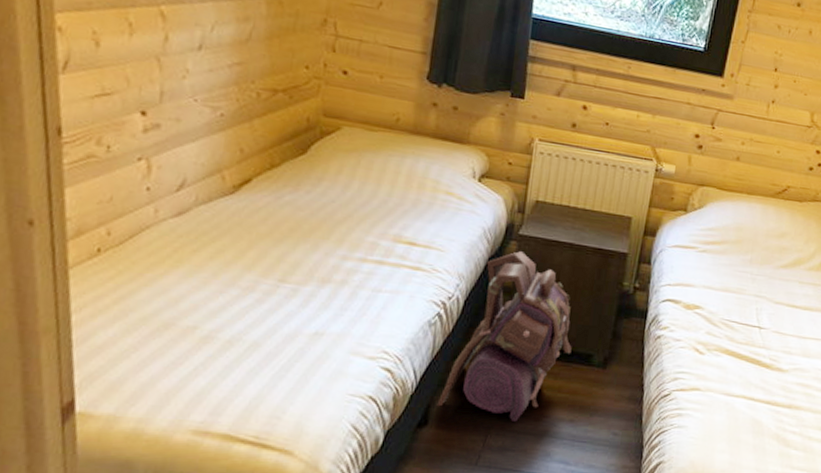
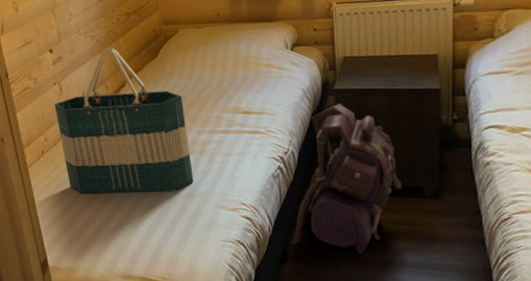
tote bag: none [132,127,331,327] -> present [54,47,194,194]

